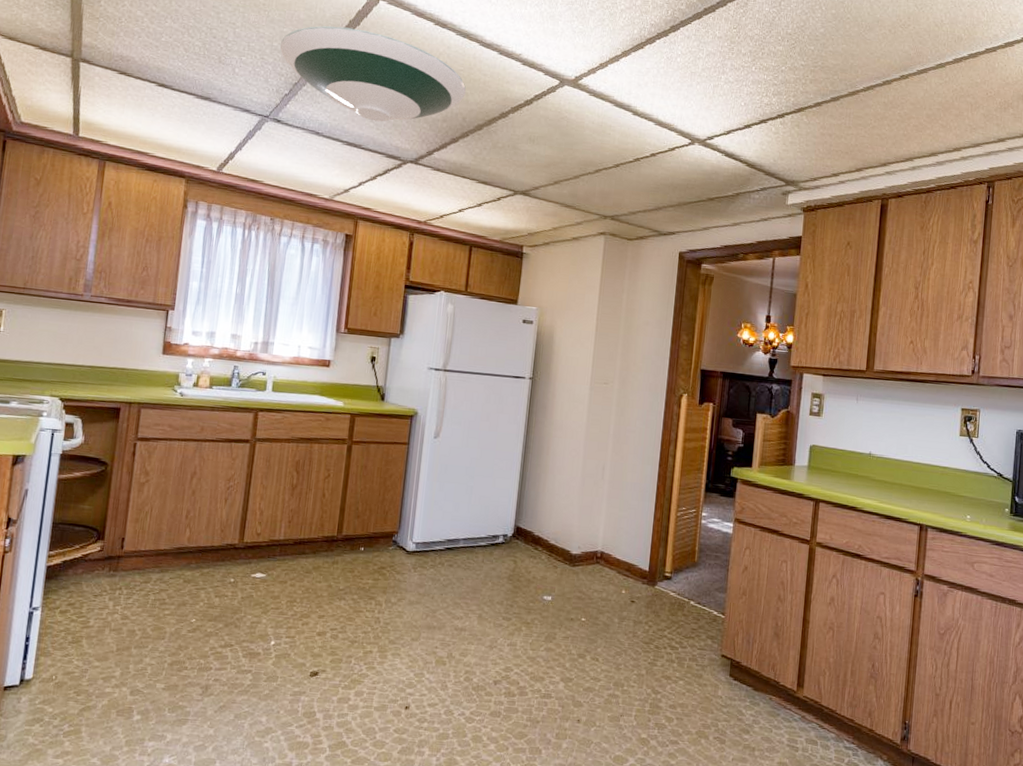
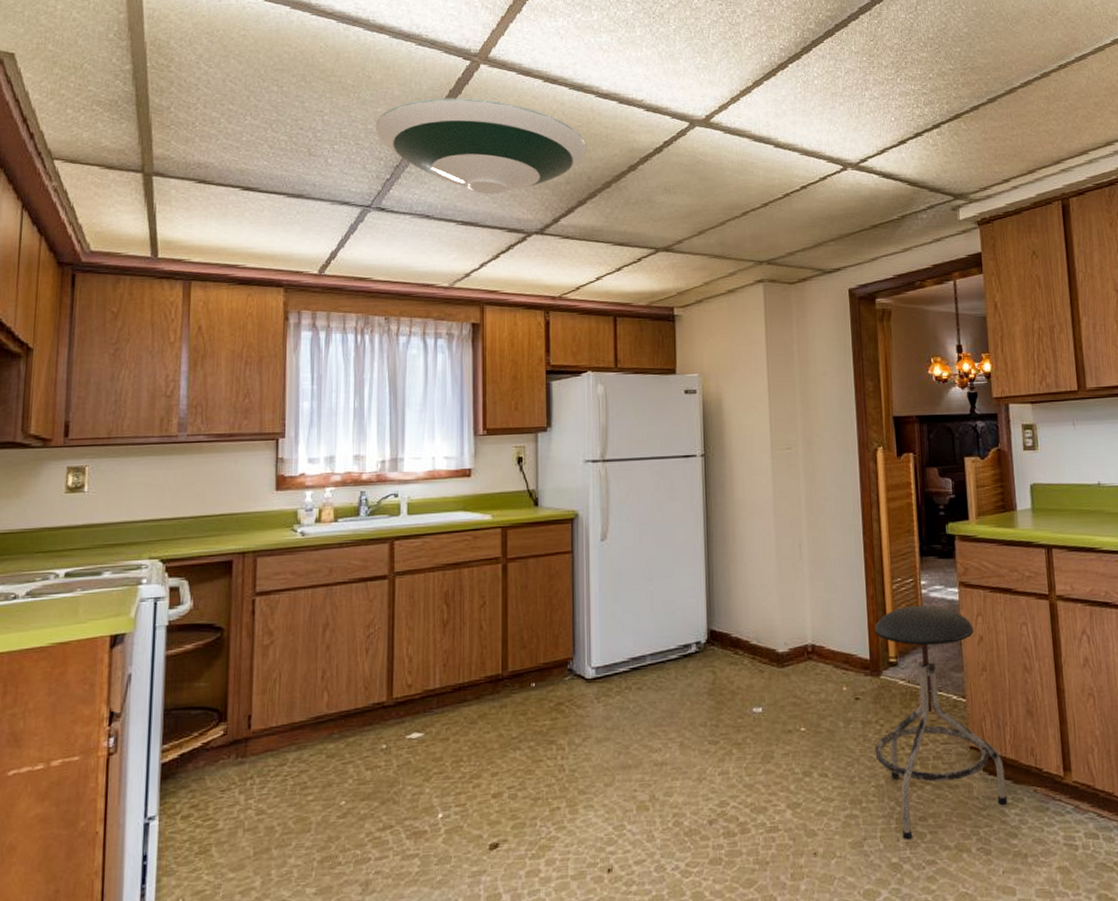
stool: none [641,532,748,722] -> present [874,605,1008,840]

